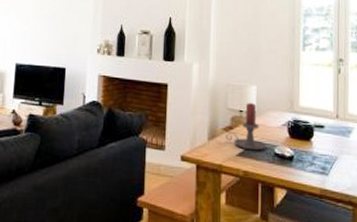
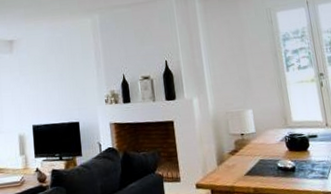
candle holder: present [226,103,267,151] -> none [232,125,270,169]

